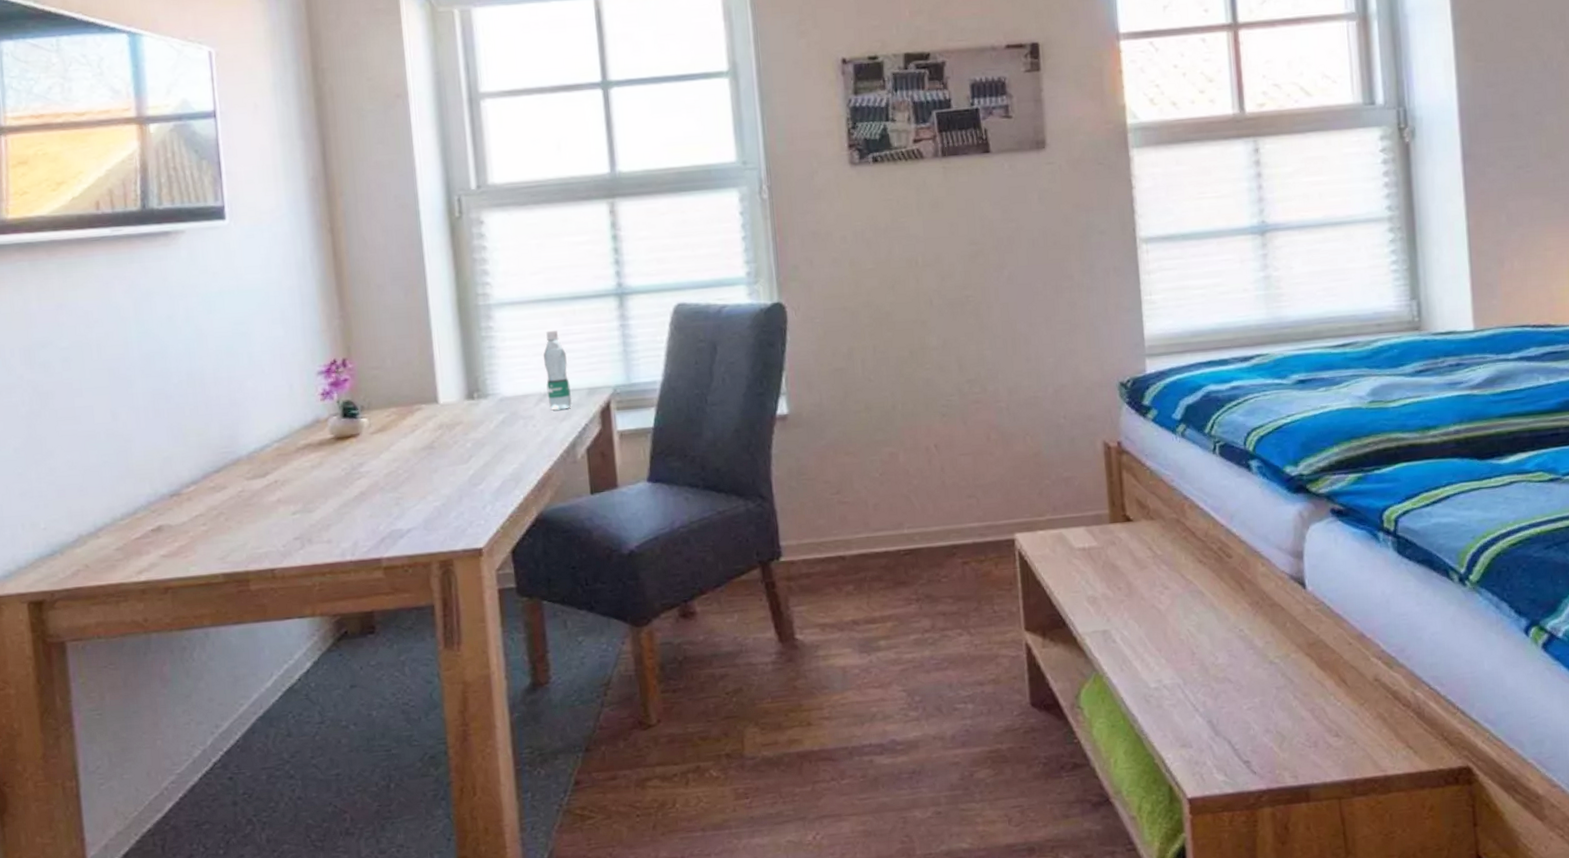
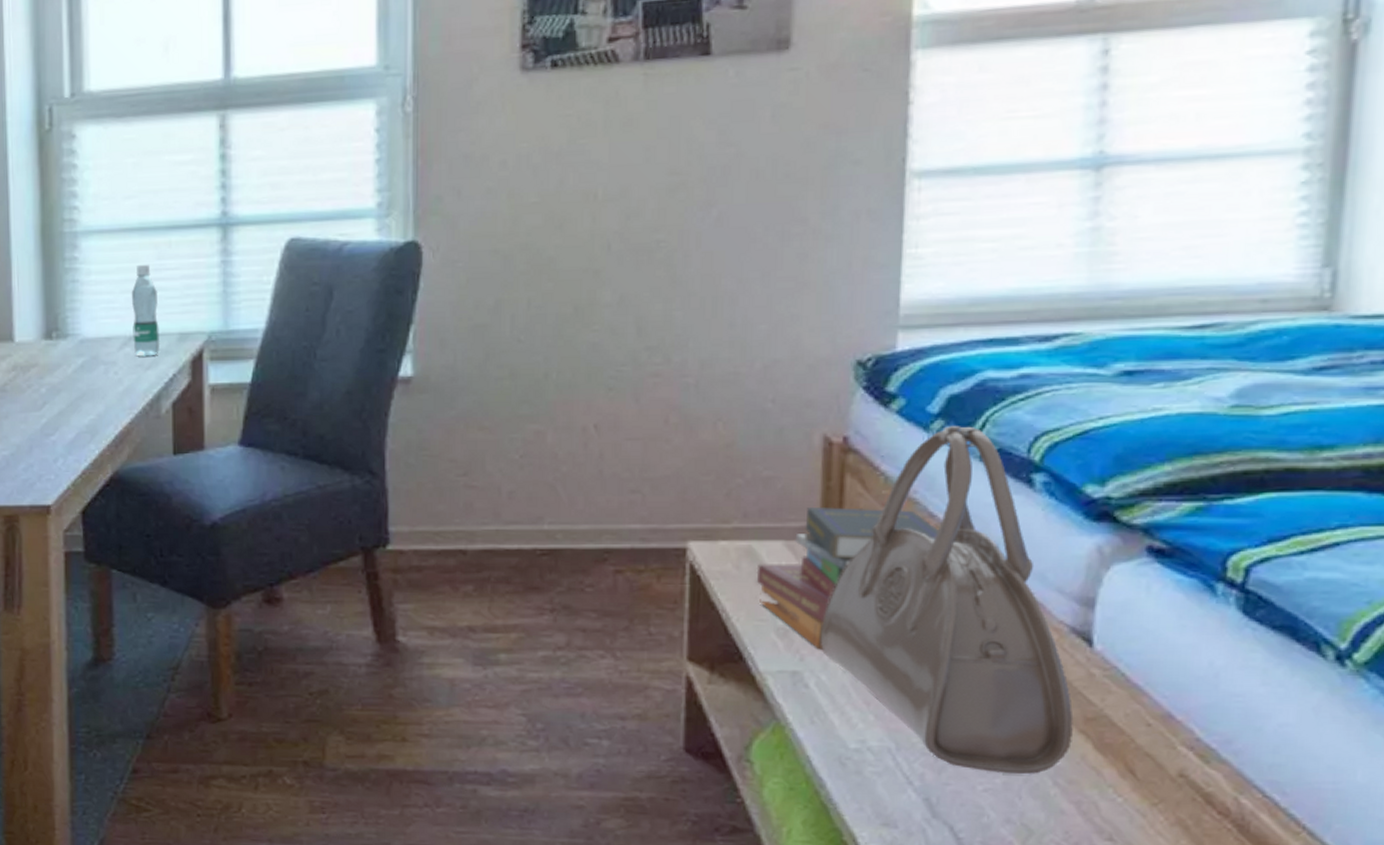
books: none [1067,495,1192,610] -> present [756,506,938,648]
handbag: none [1119,428,1302,694] -> present [820,426,1074,774]

